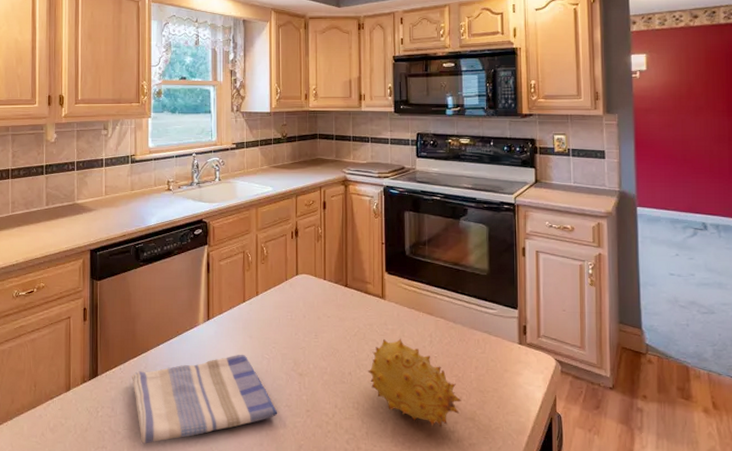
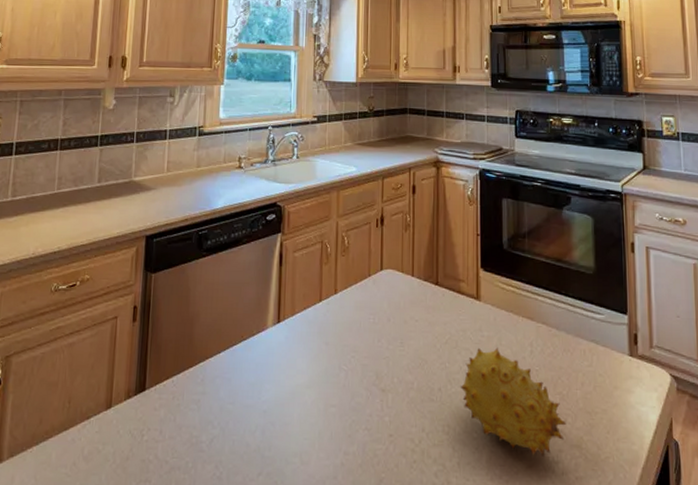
dish towel: present [131,354,278,444] -> none [184,364,356,477]

